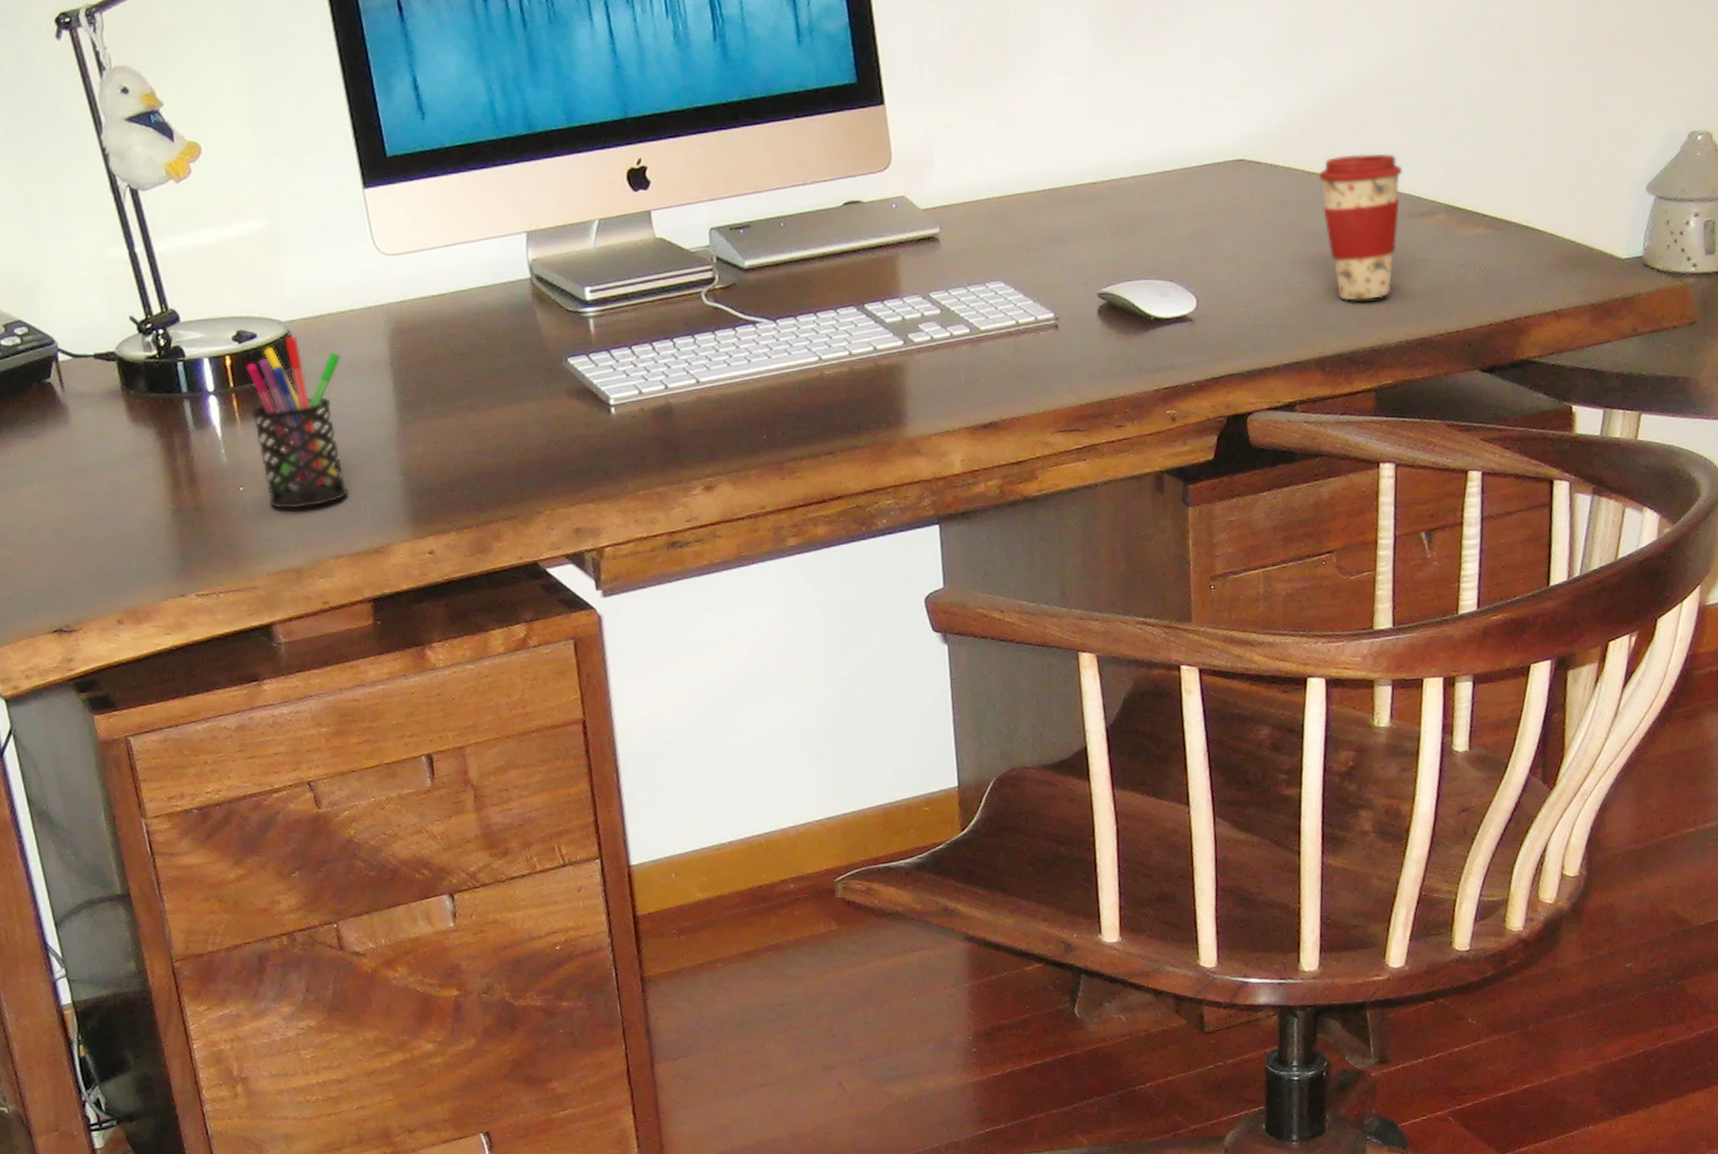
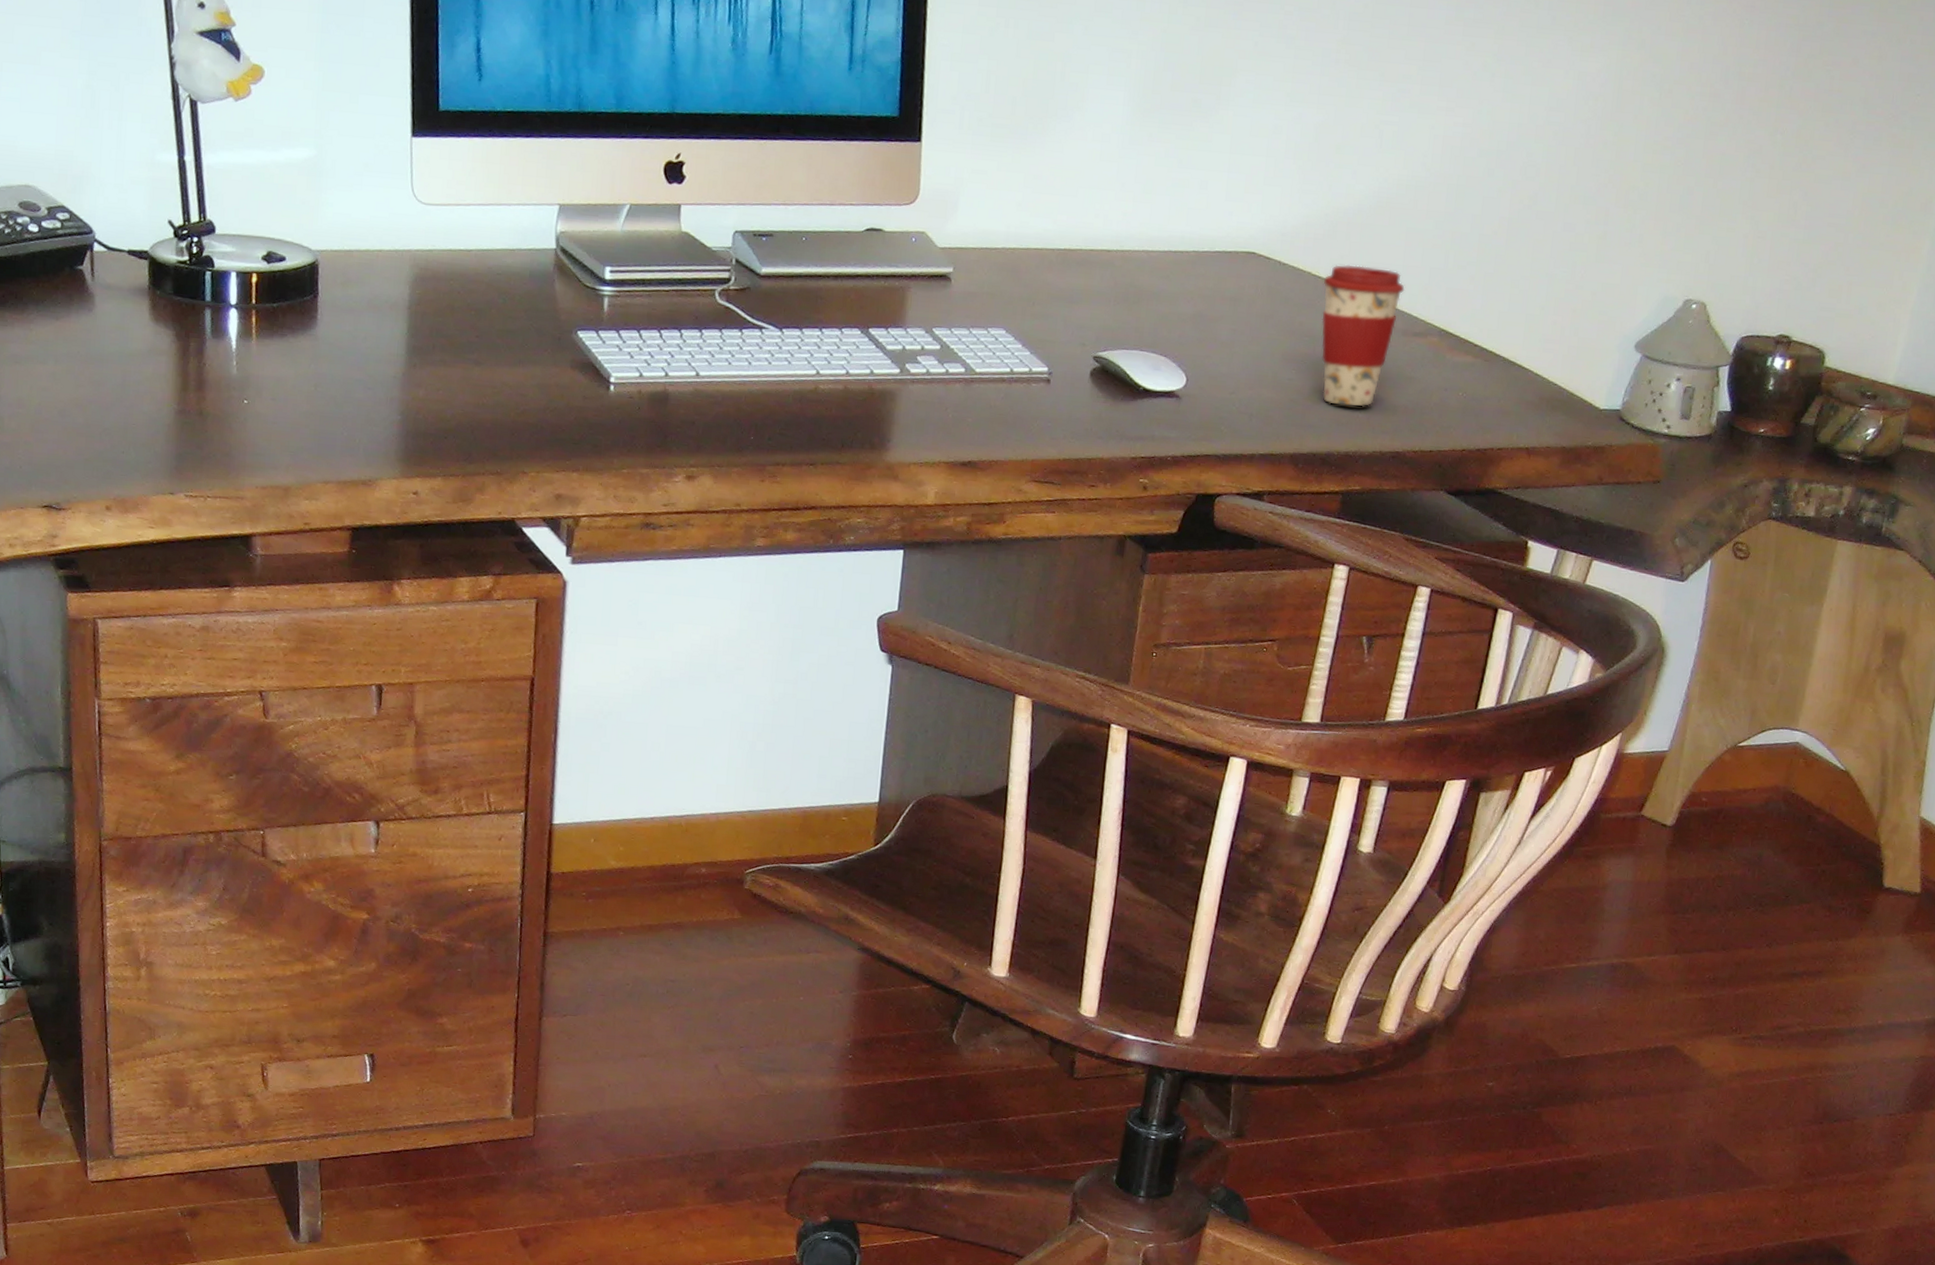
pen holder: present [246,336,349,509] -> none [267,265,363,430]

